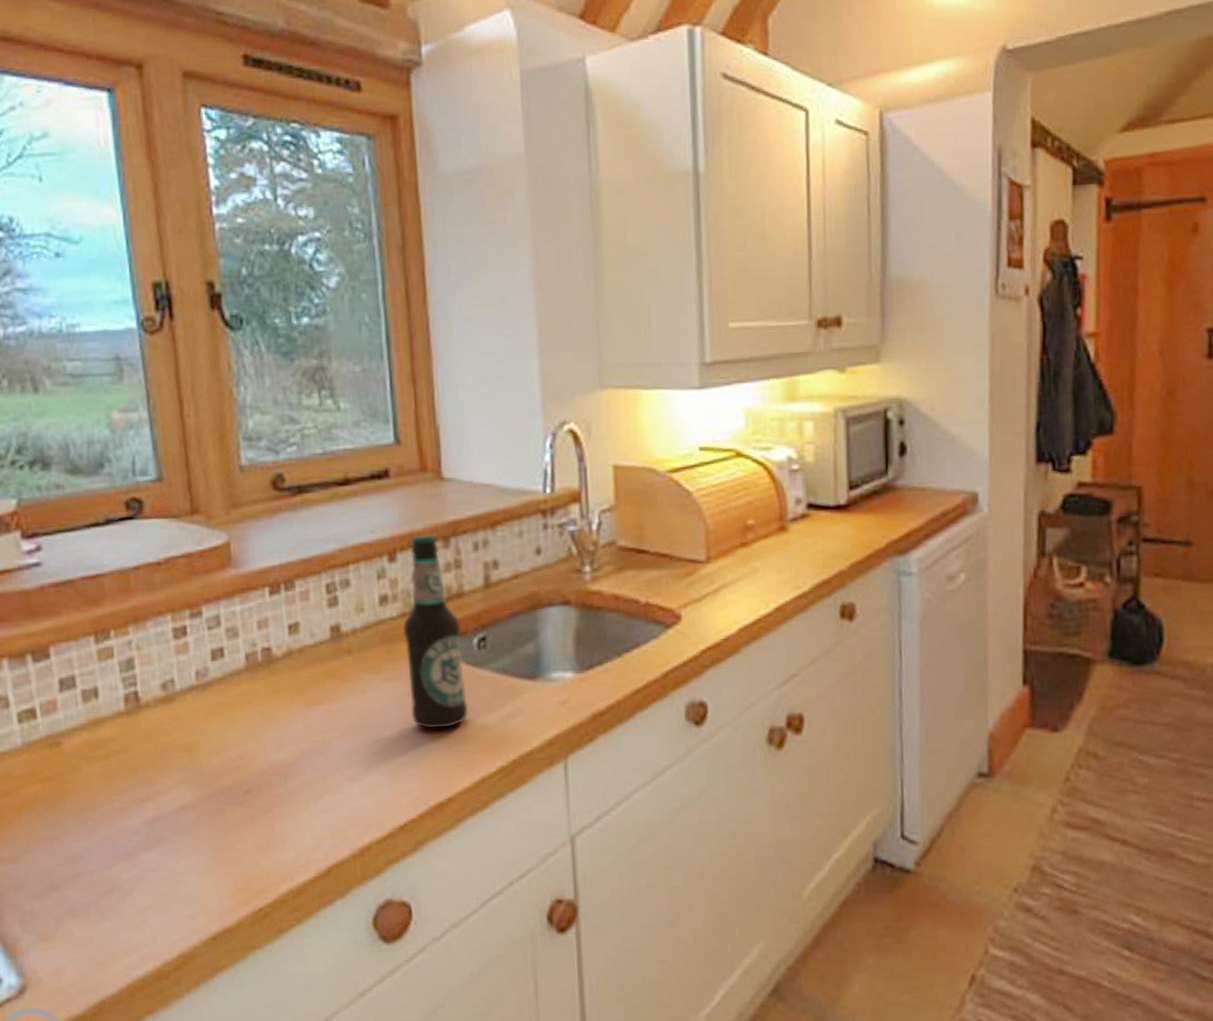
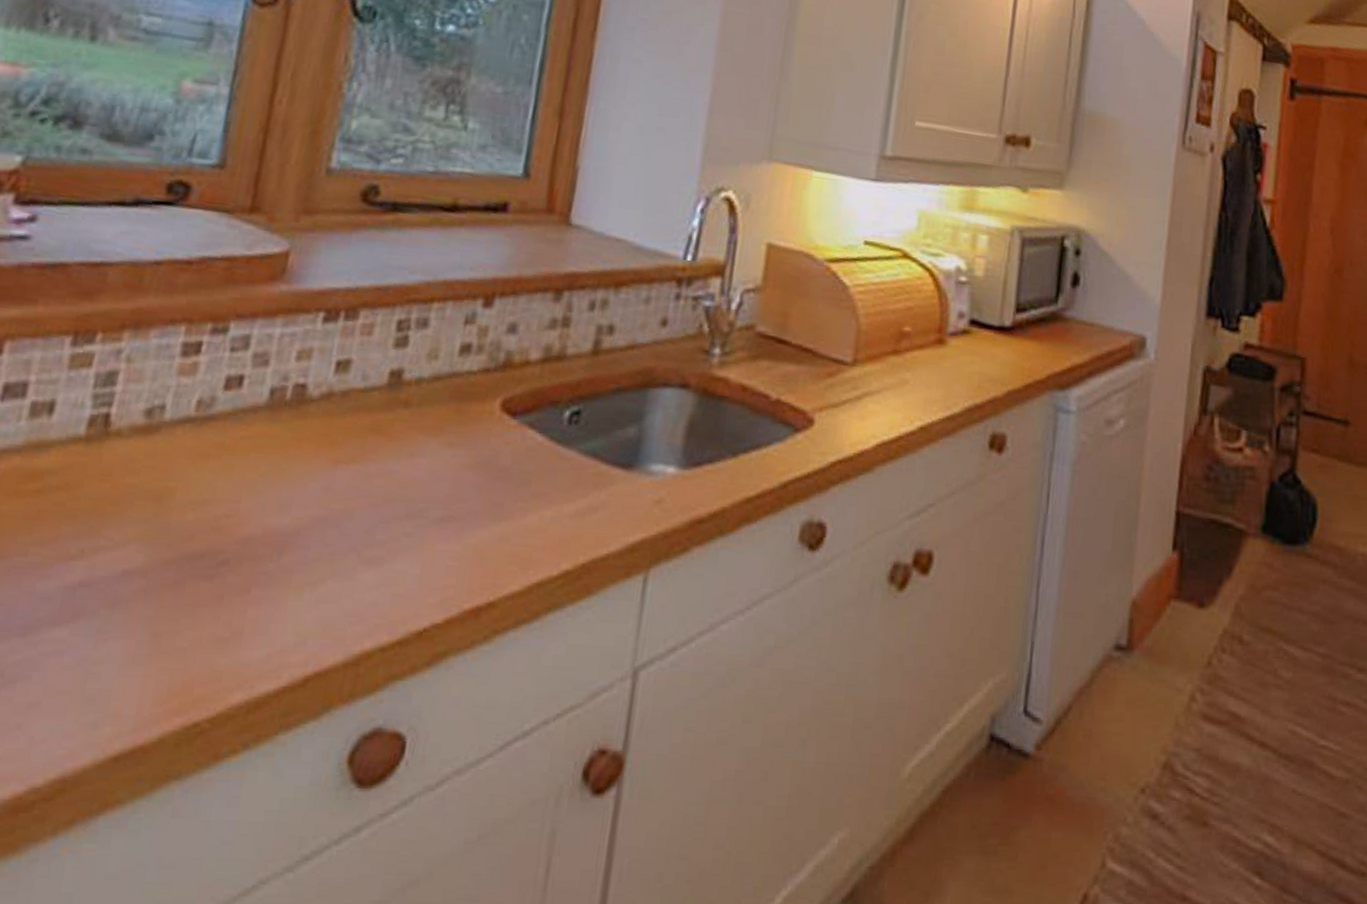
bottle: present [402,535,469,729] -> none [466,281,554,514]

